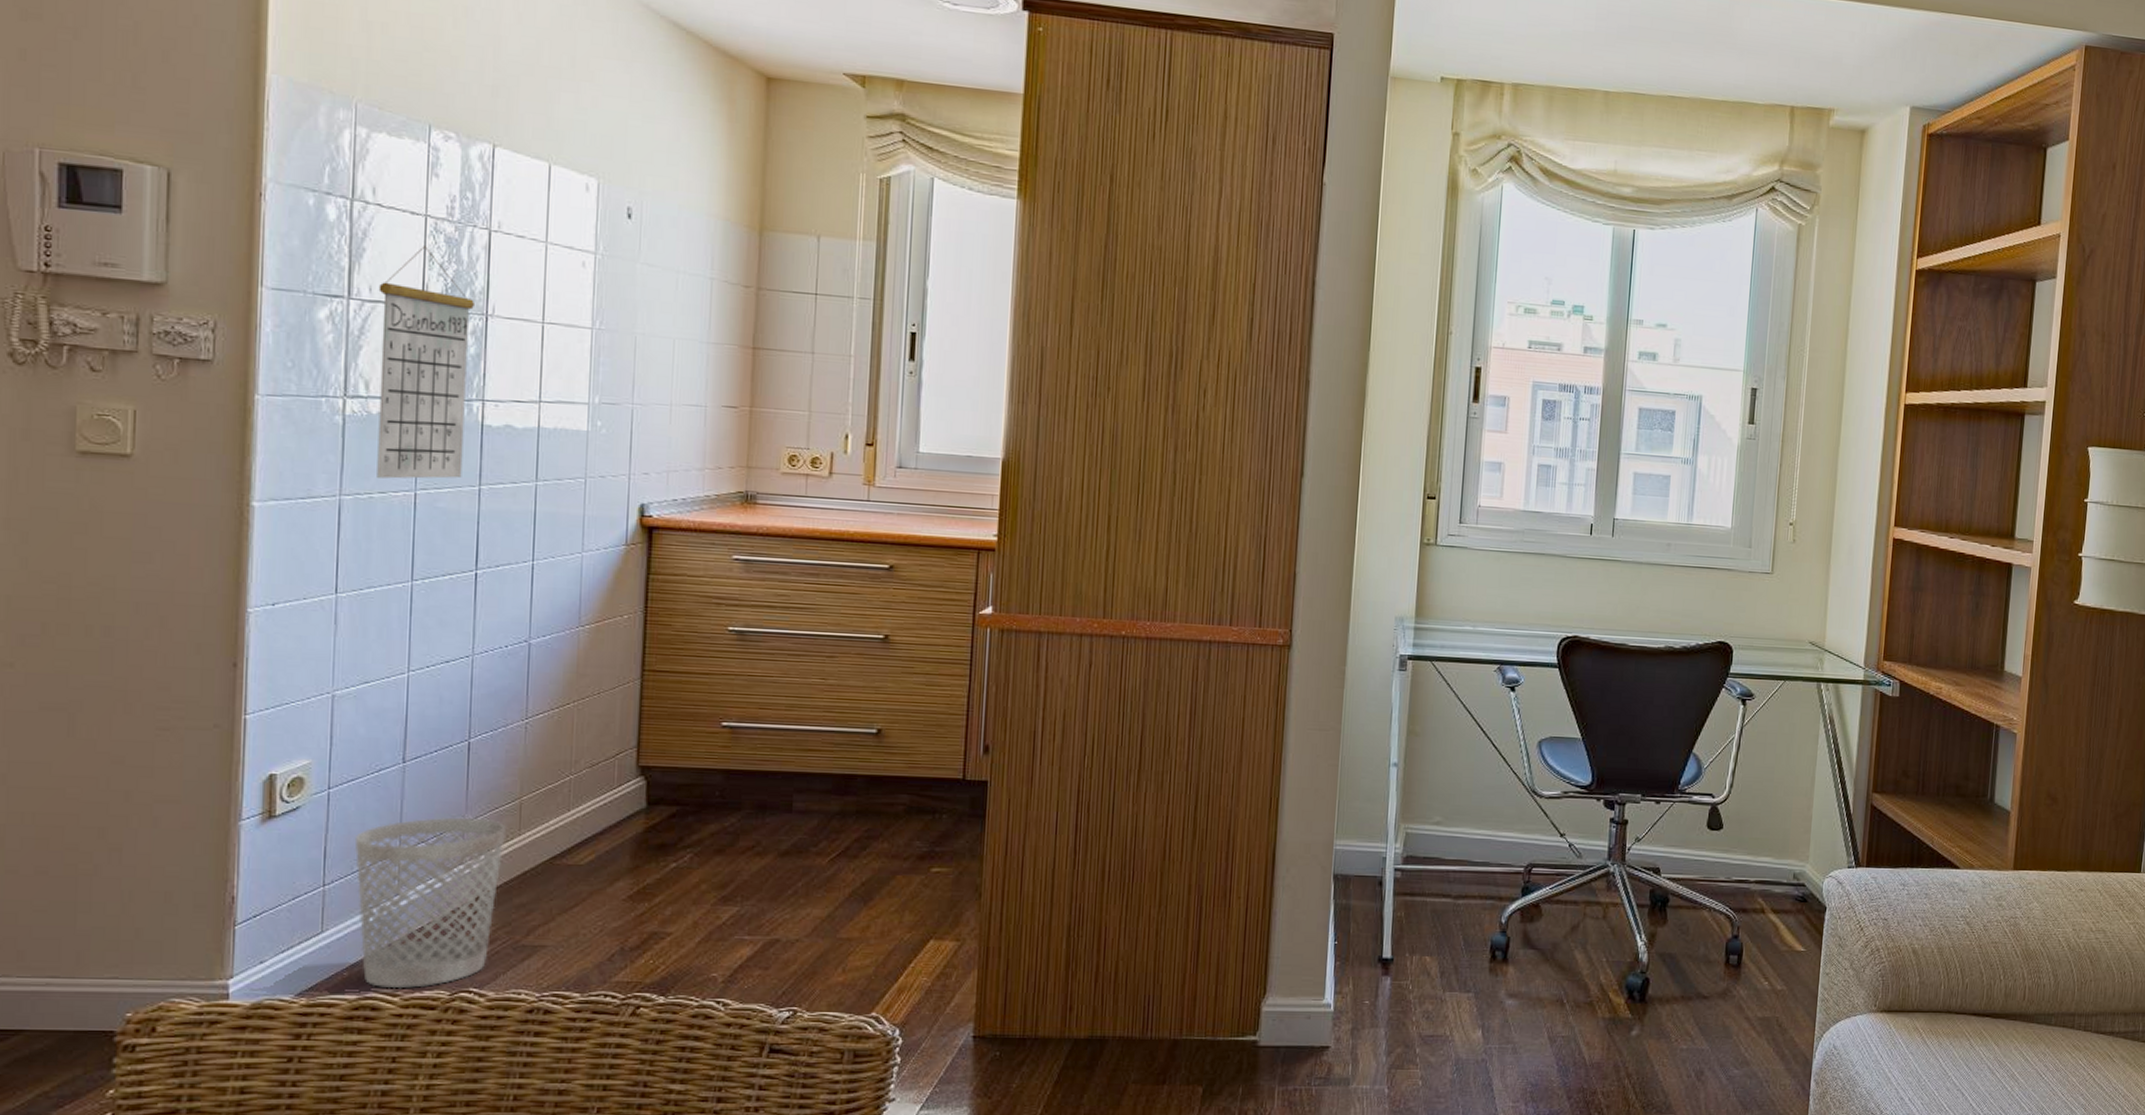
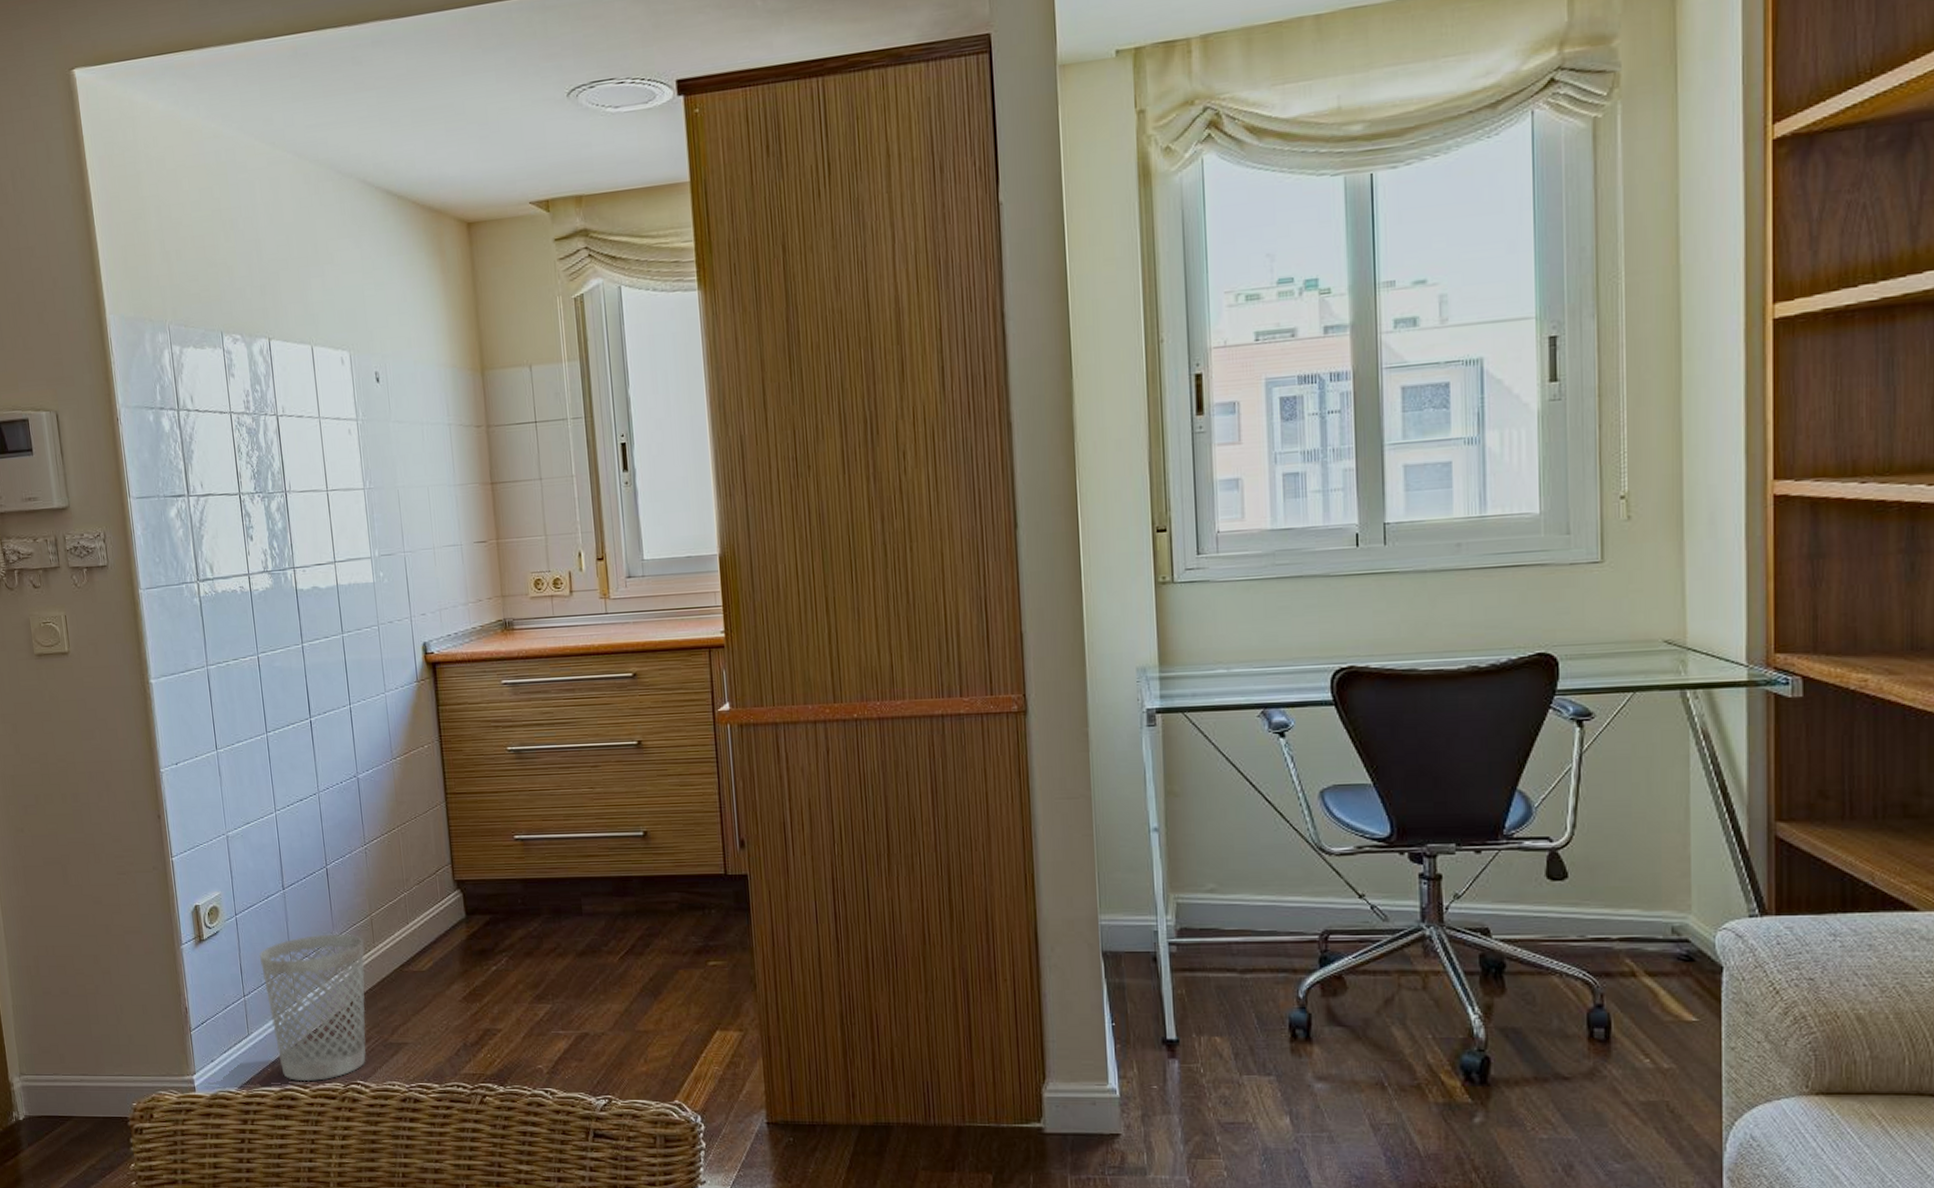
calendar: present [377,246,474,479] -> none [207,440,289,647]

